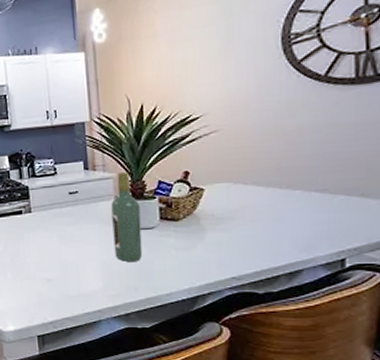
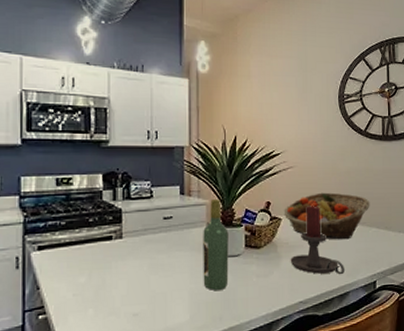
fruit basket: none [206,155,335,211] -> present [284,192,370,240]
candle holder: none [217,173,295,251] -> present [290,206,344,275]

